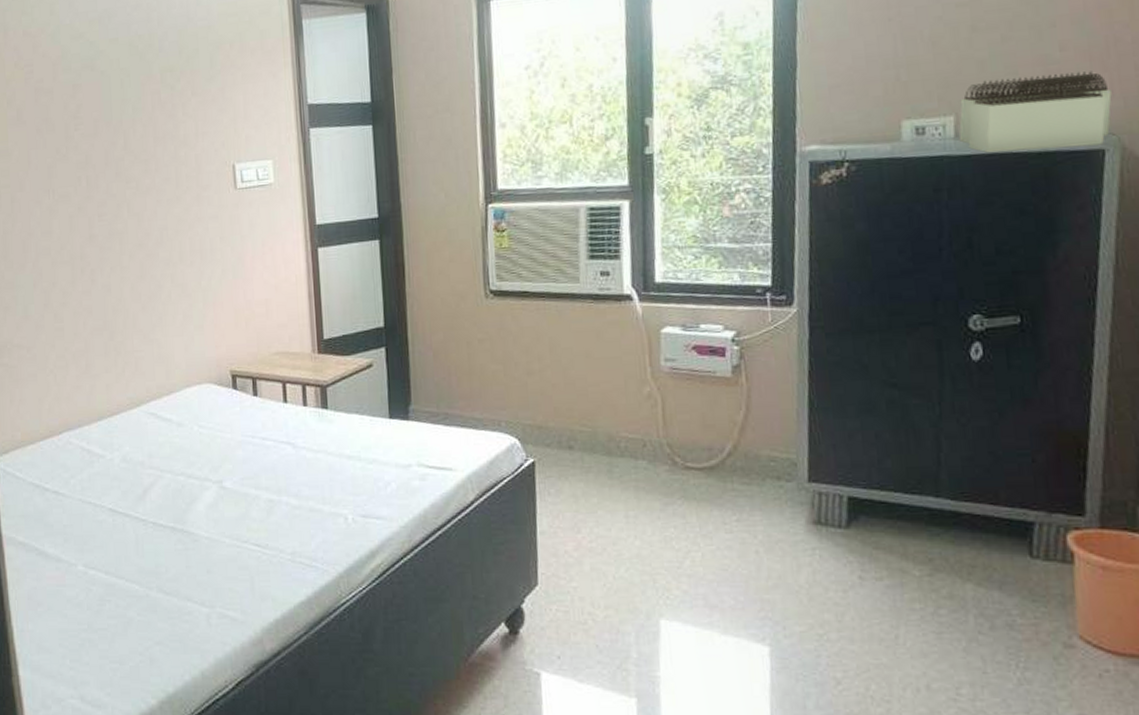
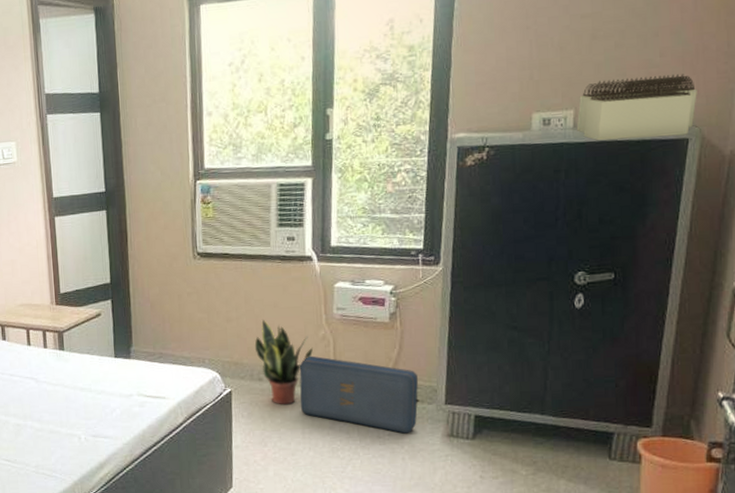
potted plant: none [562,372,636,481] -> present [254,319,313,405]
suitcase: none [619,418,775,519] -> present [299,355,420,434]

